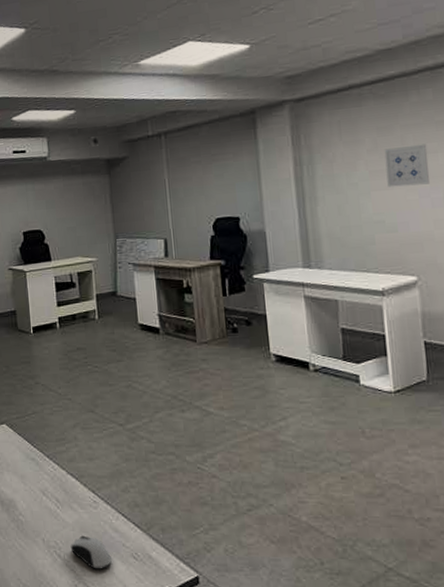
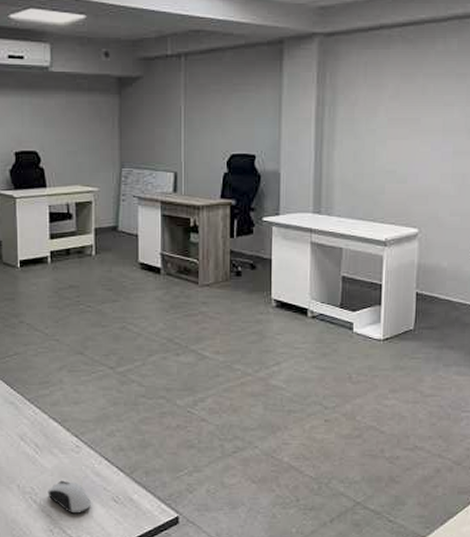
wall art: present [384,143,430,188] -> none [403,95,445,137]

